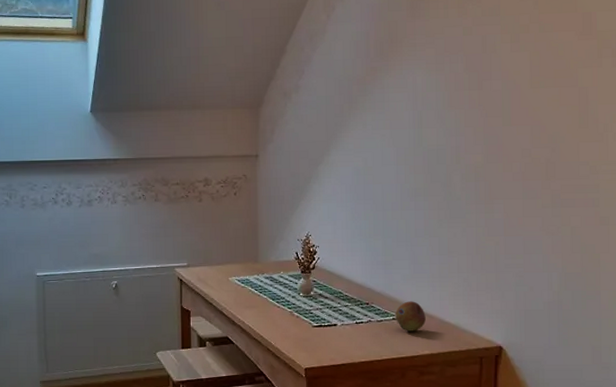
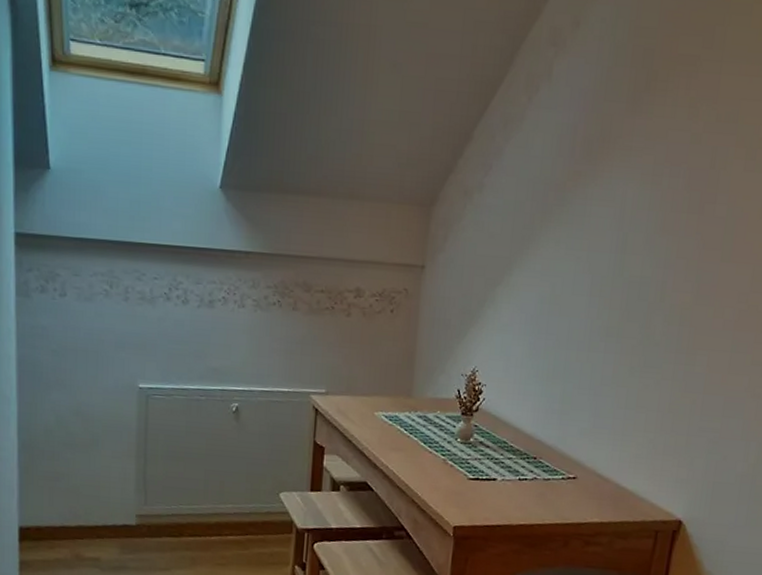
fruit: present [395,301,426,332] -> none [565,459,601,495]

